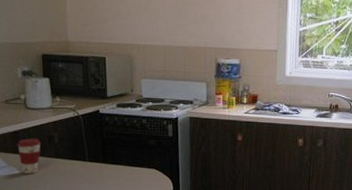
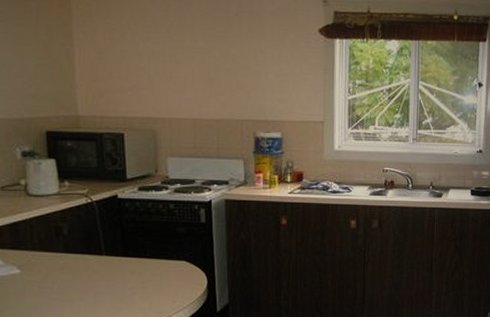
coffee cup: present [17,138,42,174] -> none [17,231,47,273]

